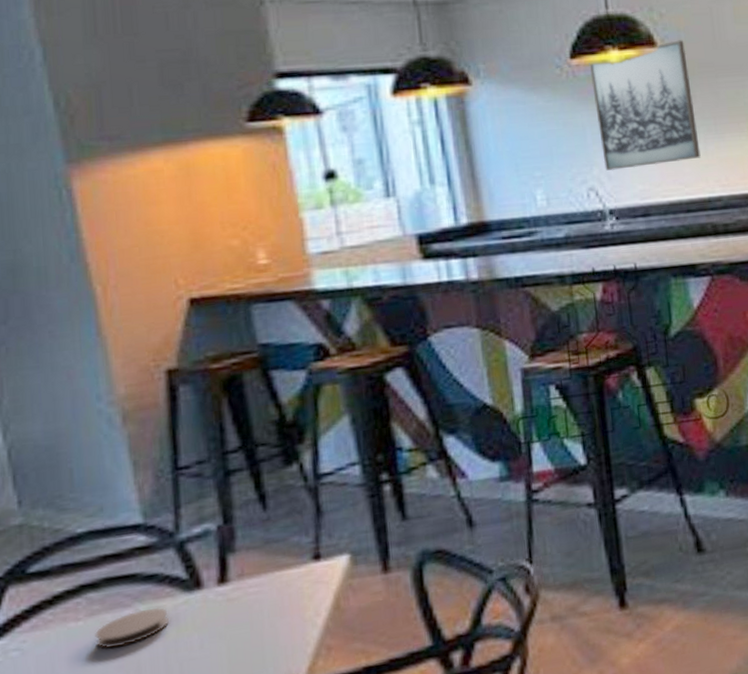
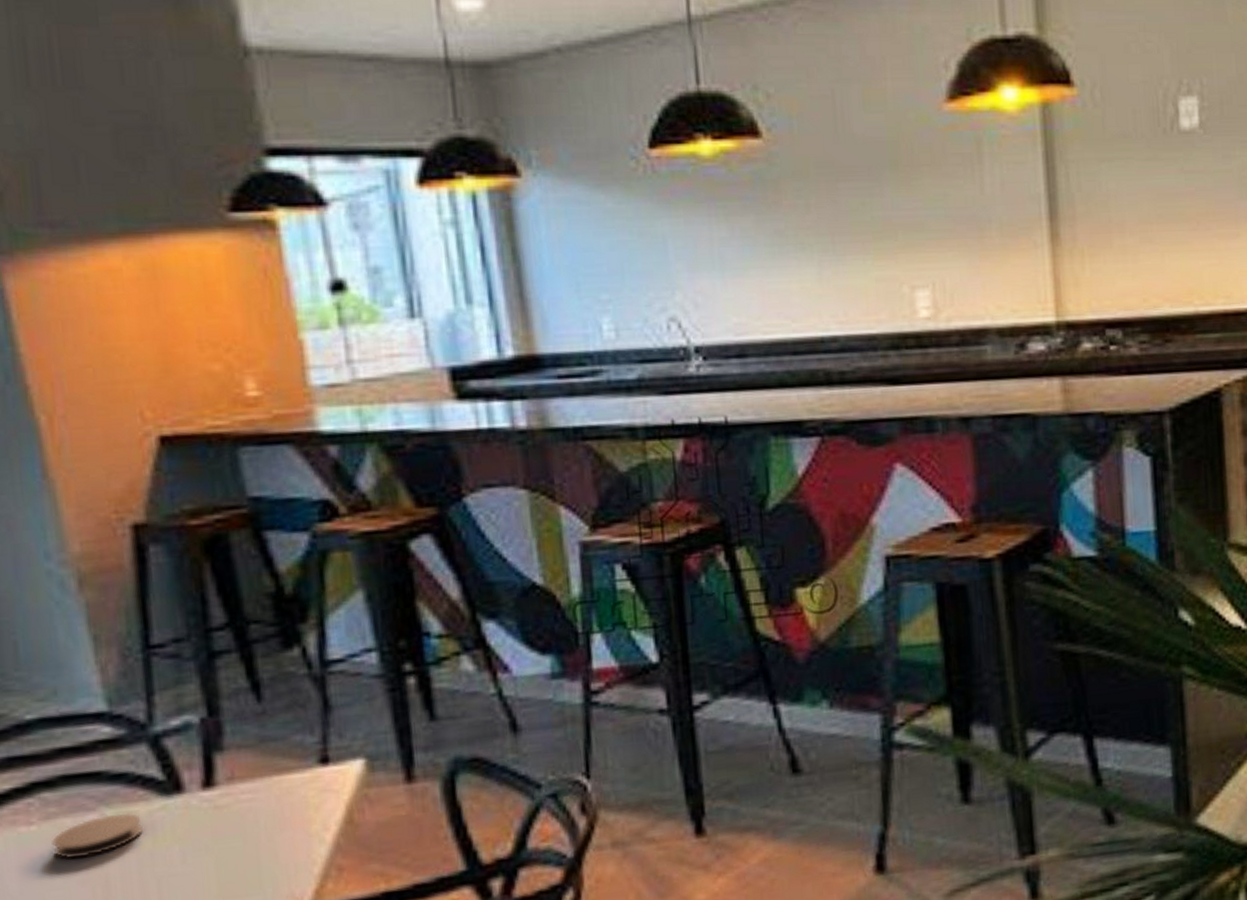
wall art: present [589,40,701,171] -> none [673,130,813,298]

